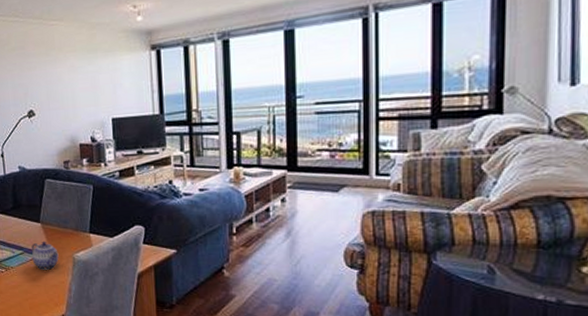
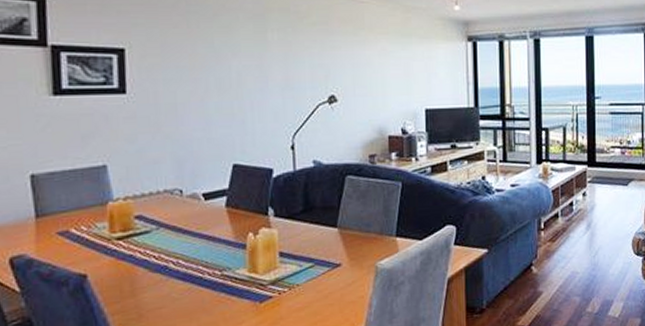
teapot: present [31,241,59,270] -> none [324,249,359,285]

